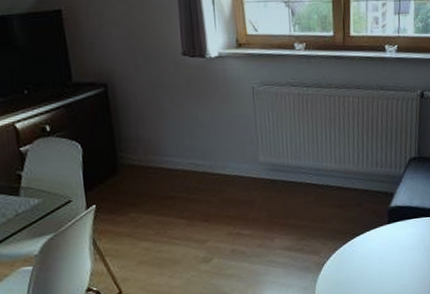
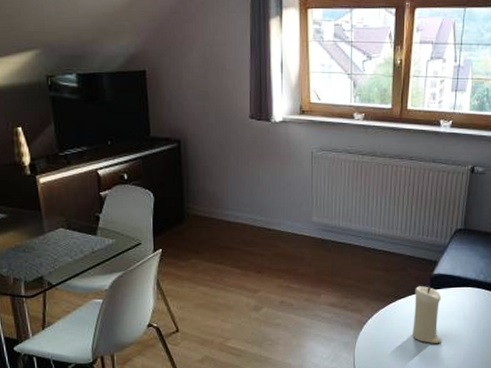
candle: none [373,220,404,279] -> present [412,286,442,343]

